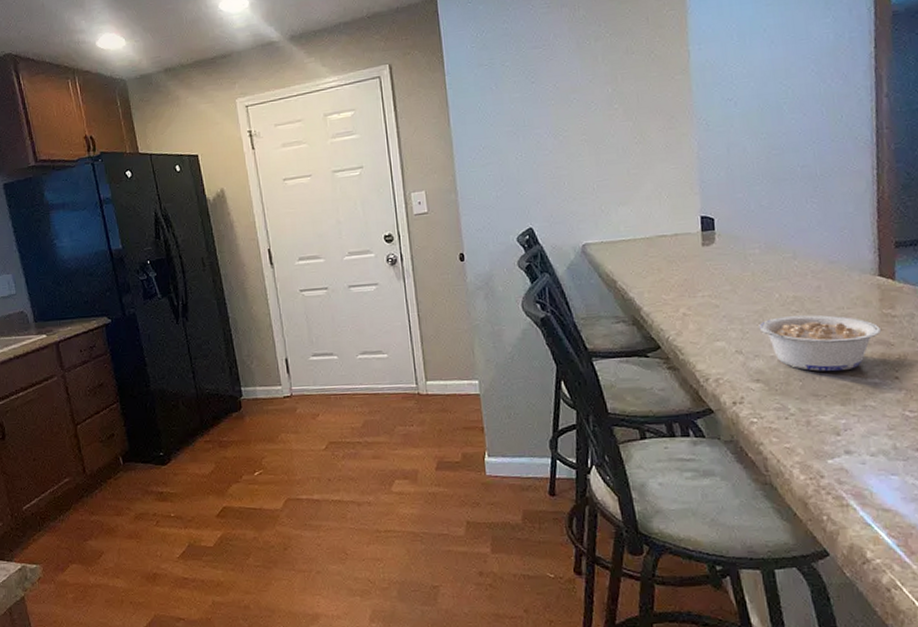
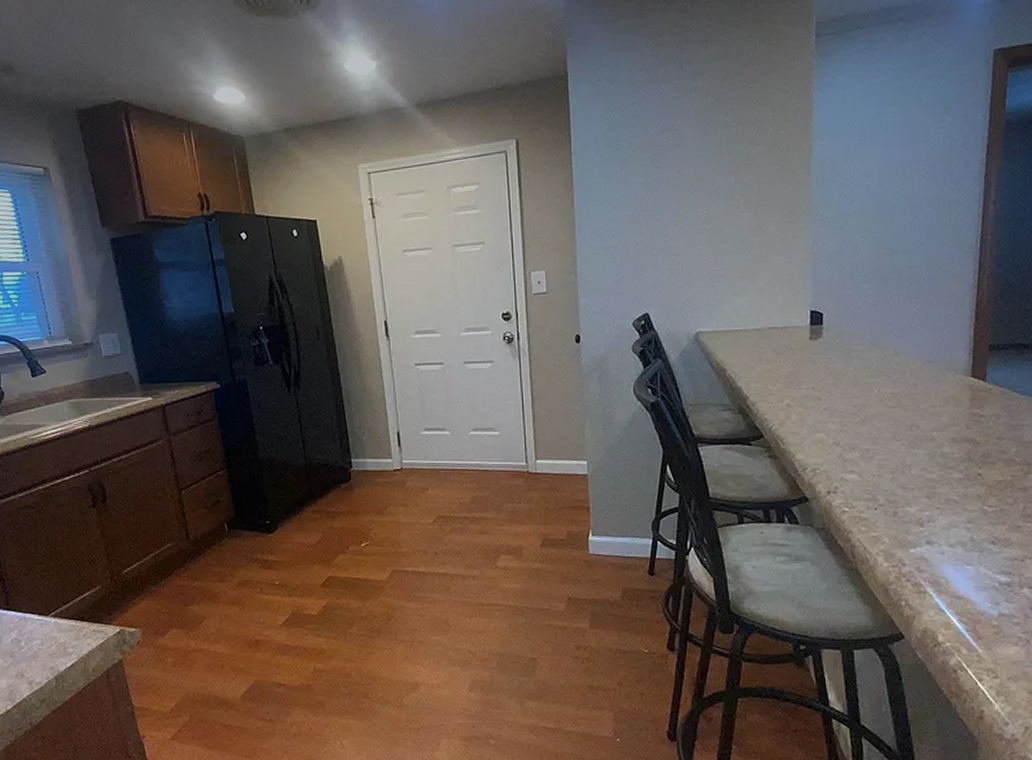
legume: present [758,314,882,372] -> none [857,411,970,466]

